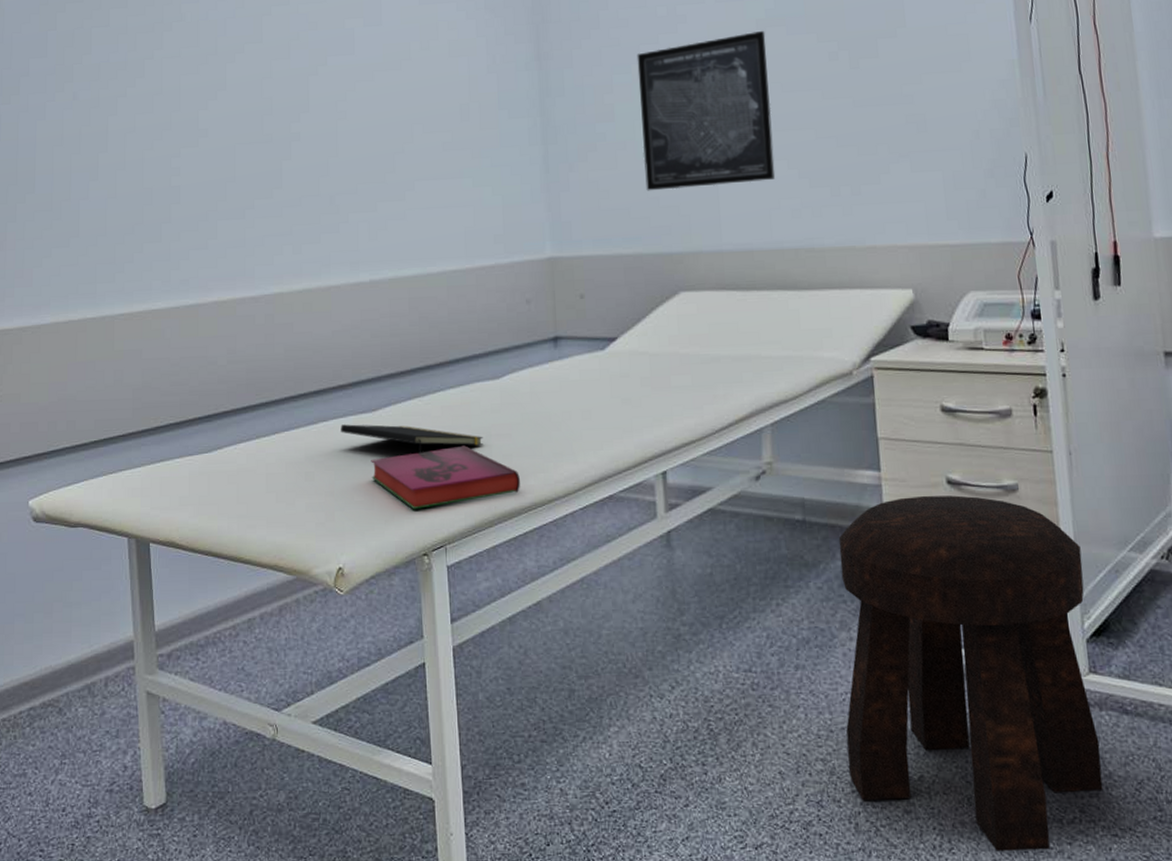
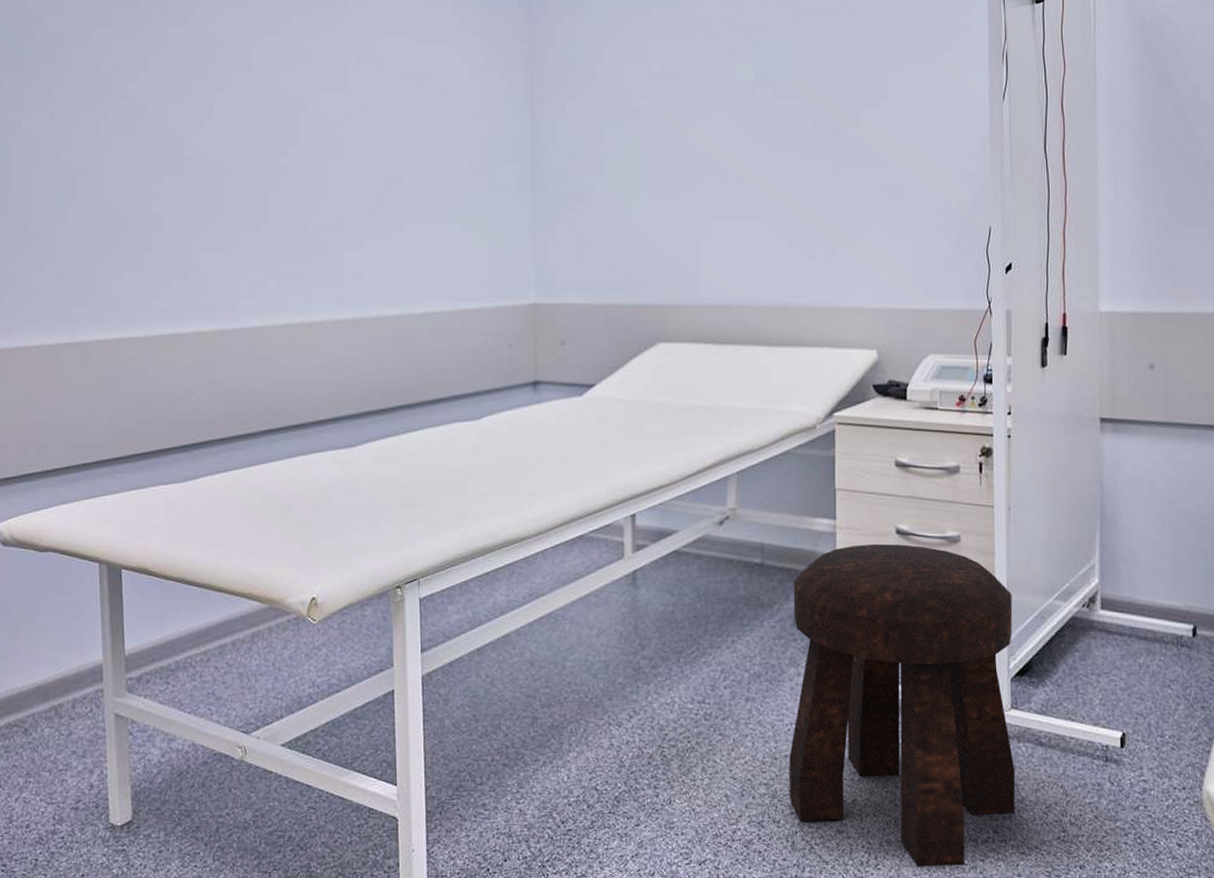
notepad: present [341,424,483,453] -> none [319,459,460,489]
hardback book: present [371,445,520,509] -> none [348,483,494,543]
wall art: present [637,30,776,191] -> none [628,92,755,243]

